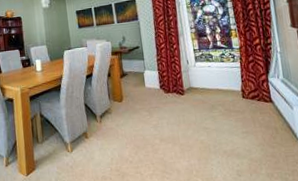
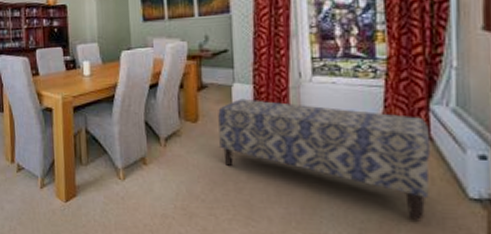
bench: none [136,81,276,161] -> present [218,98,431,222]

